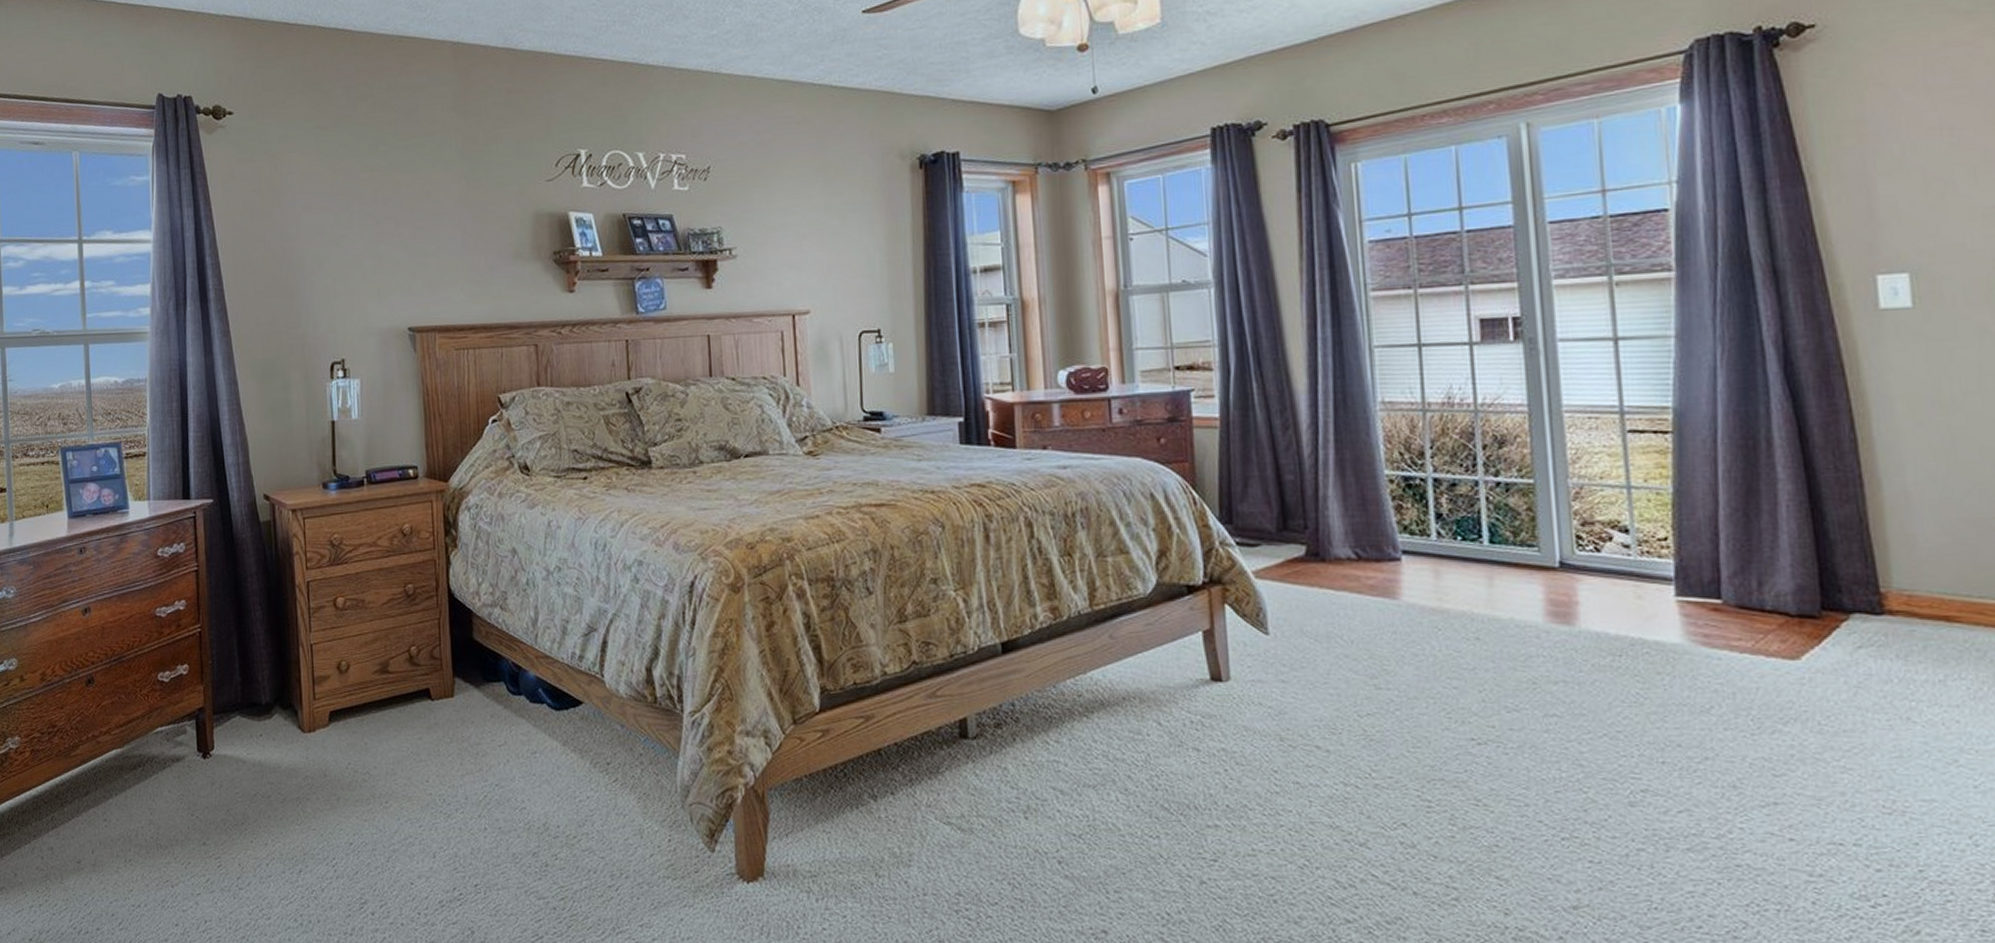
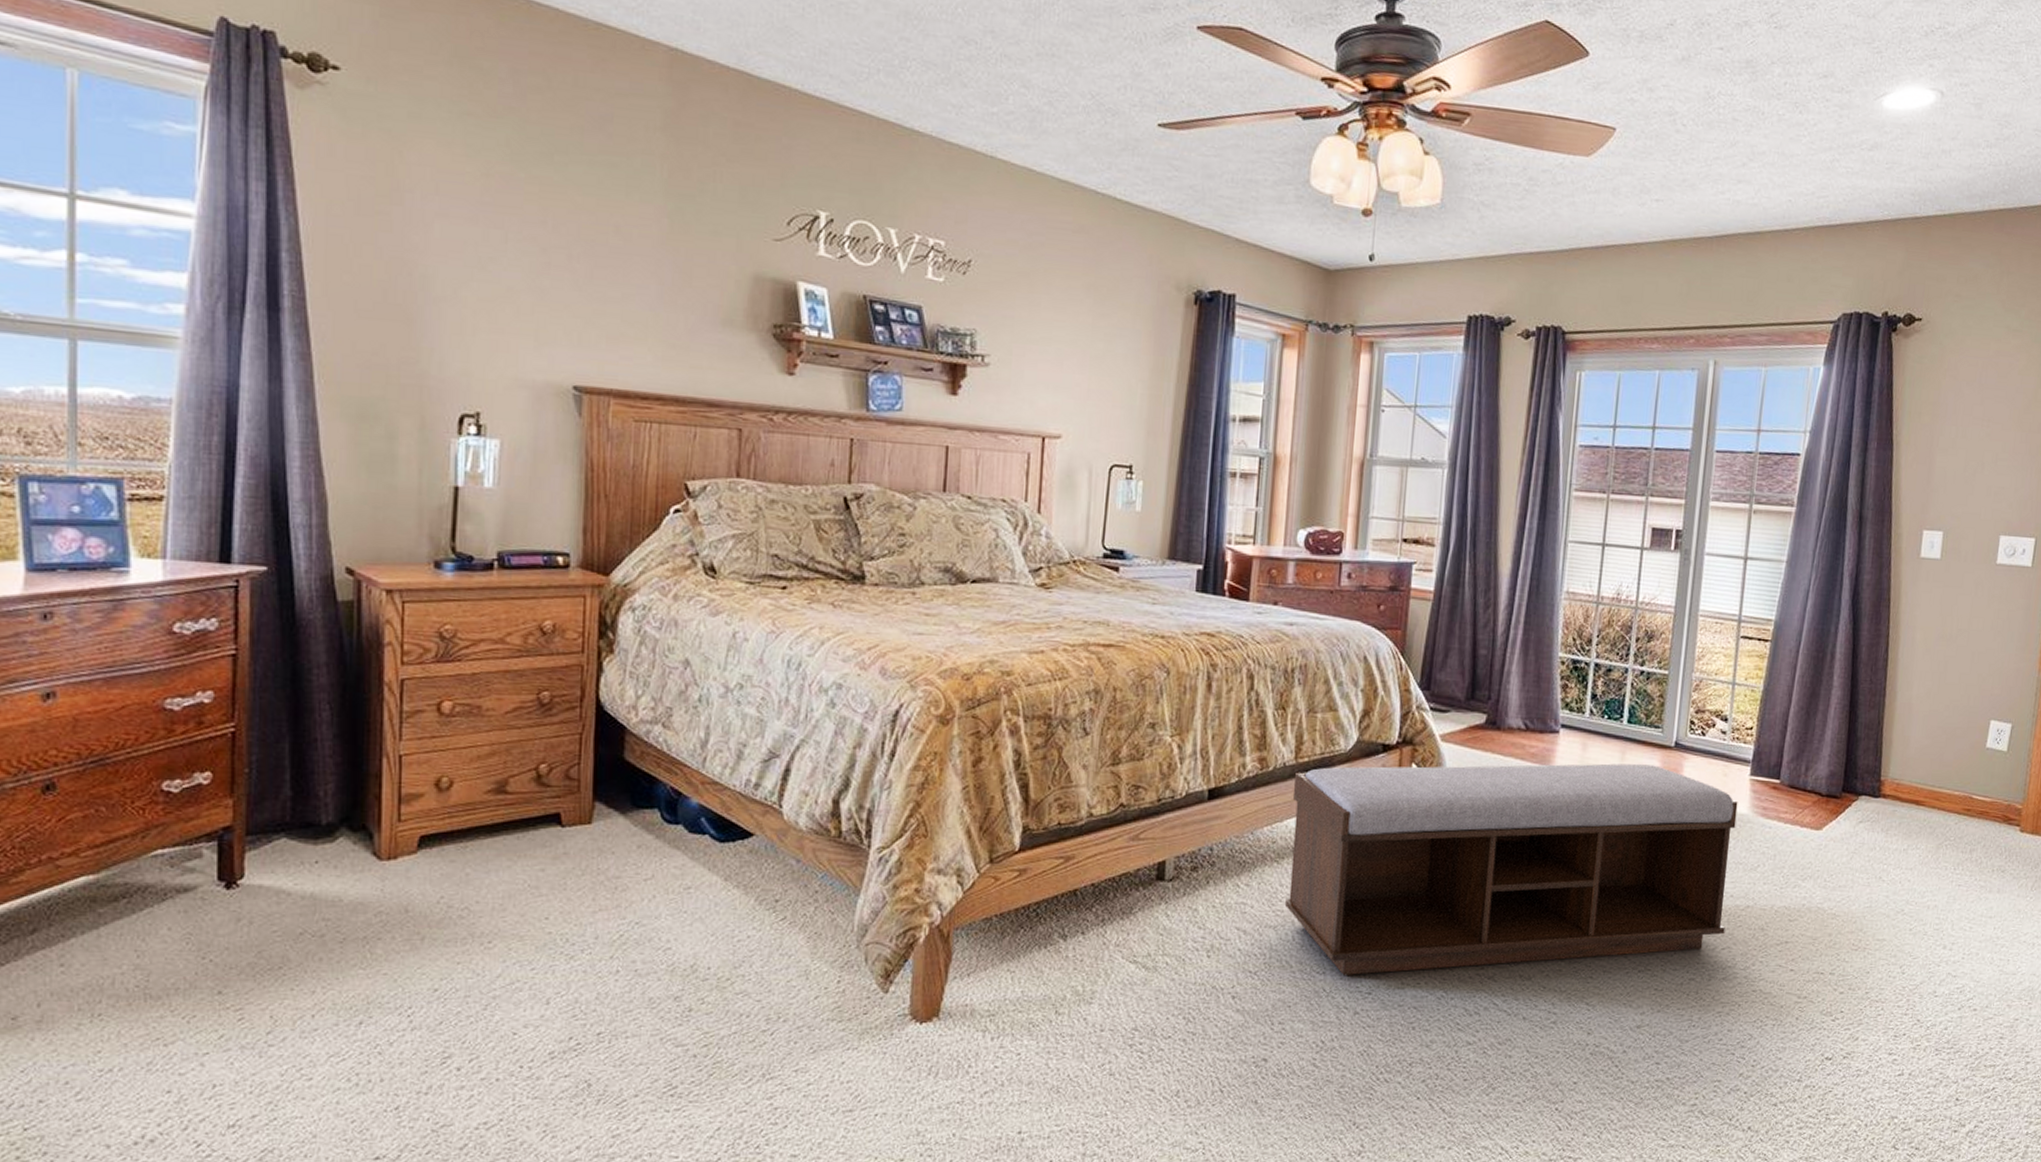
bench: none [1093,589,1678,840] -> present [1285,763,1738,975]

